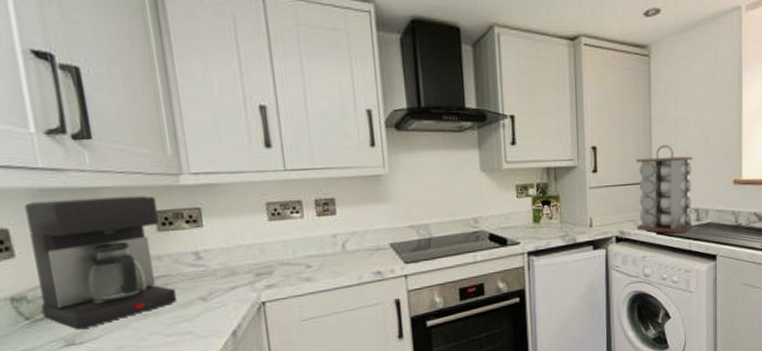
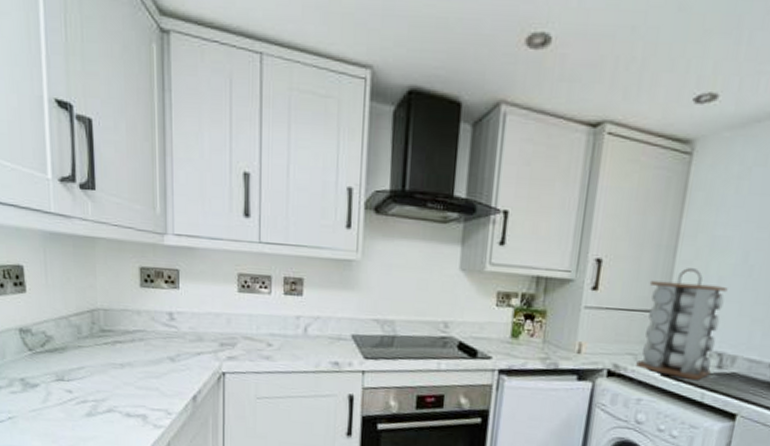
coffee maker: present [24,195,178,330] -> none [37,243,150,368]

